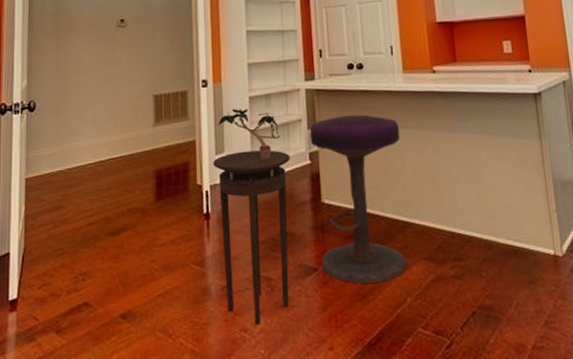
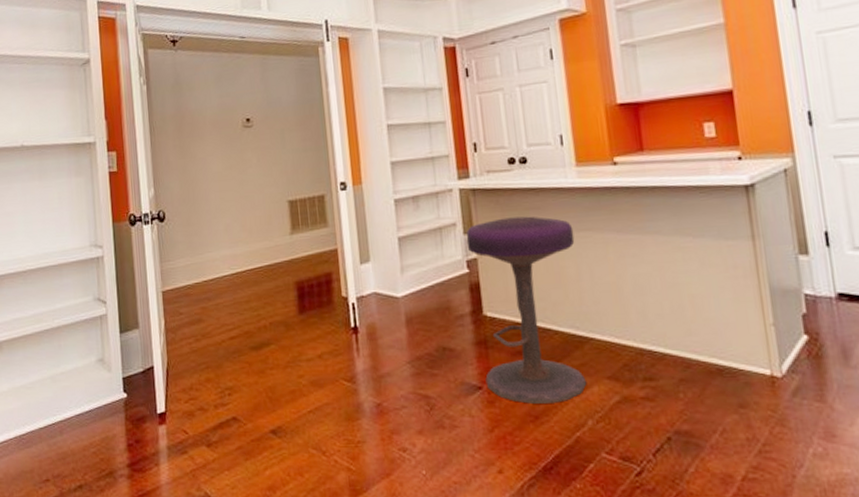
stool: present [213,150,290,325] -> none [358,258,451,445]
potted plant: present [218,108,280,159] -> none [361,212,433,269]

